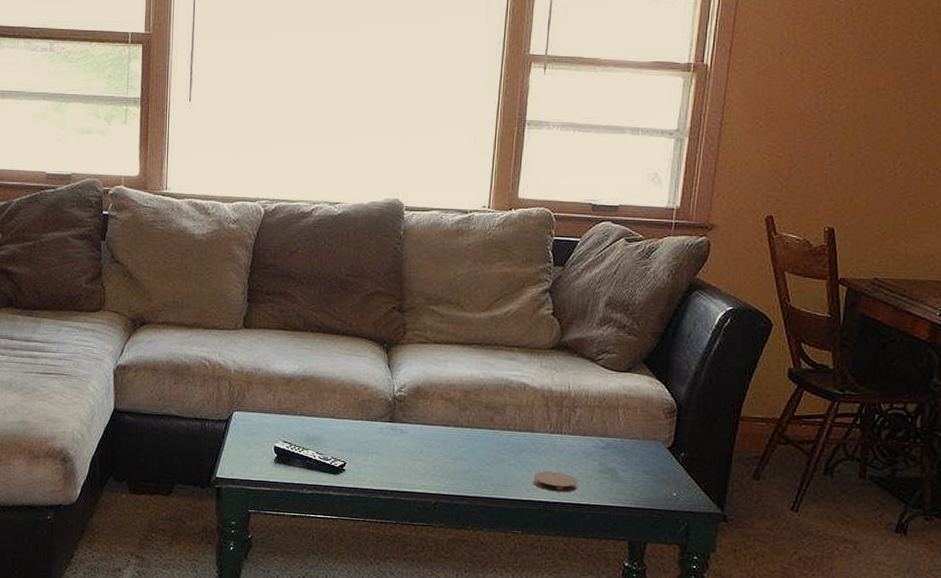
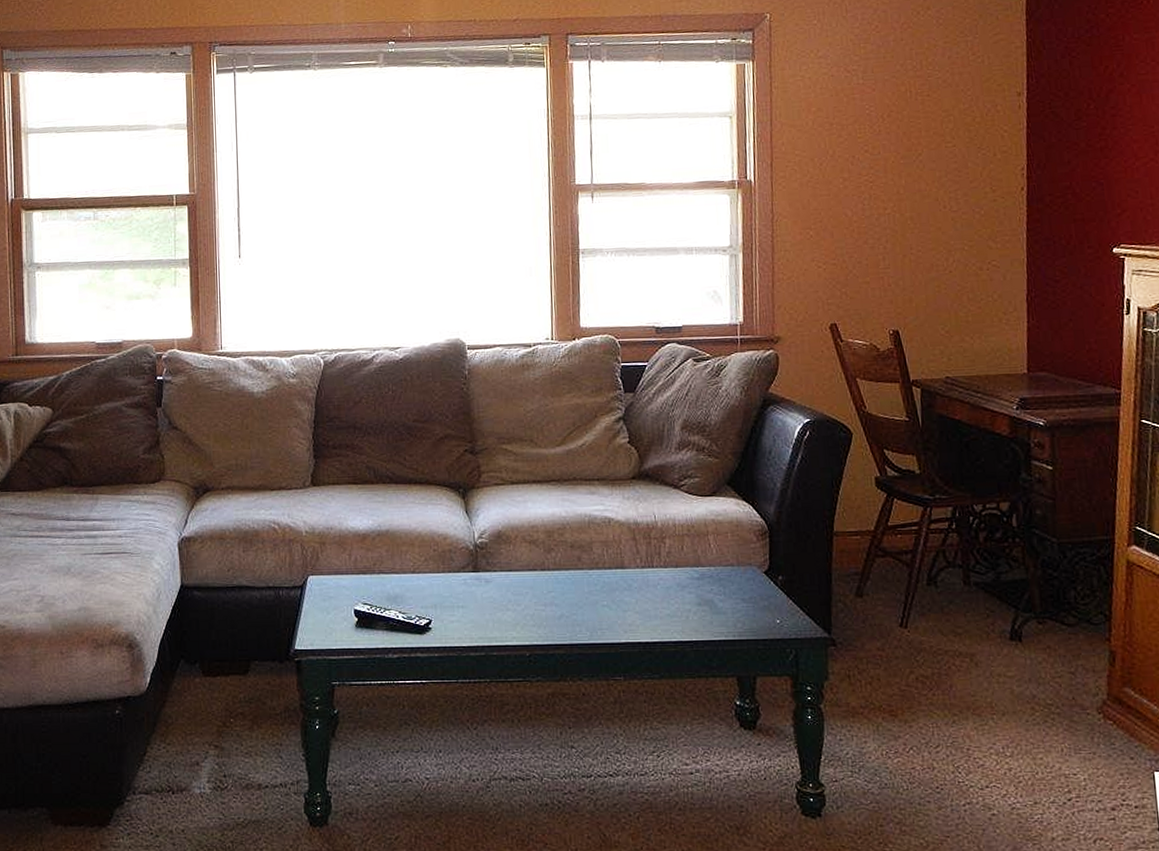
coaster: present [533,470,579,493] -> none [629,608,677,631]

